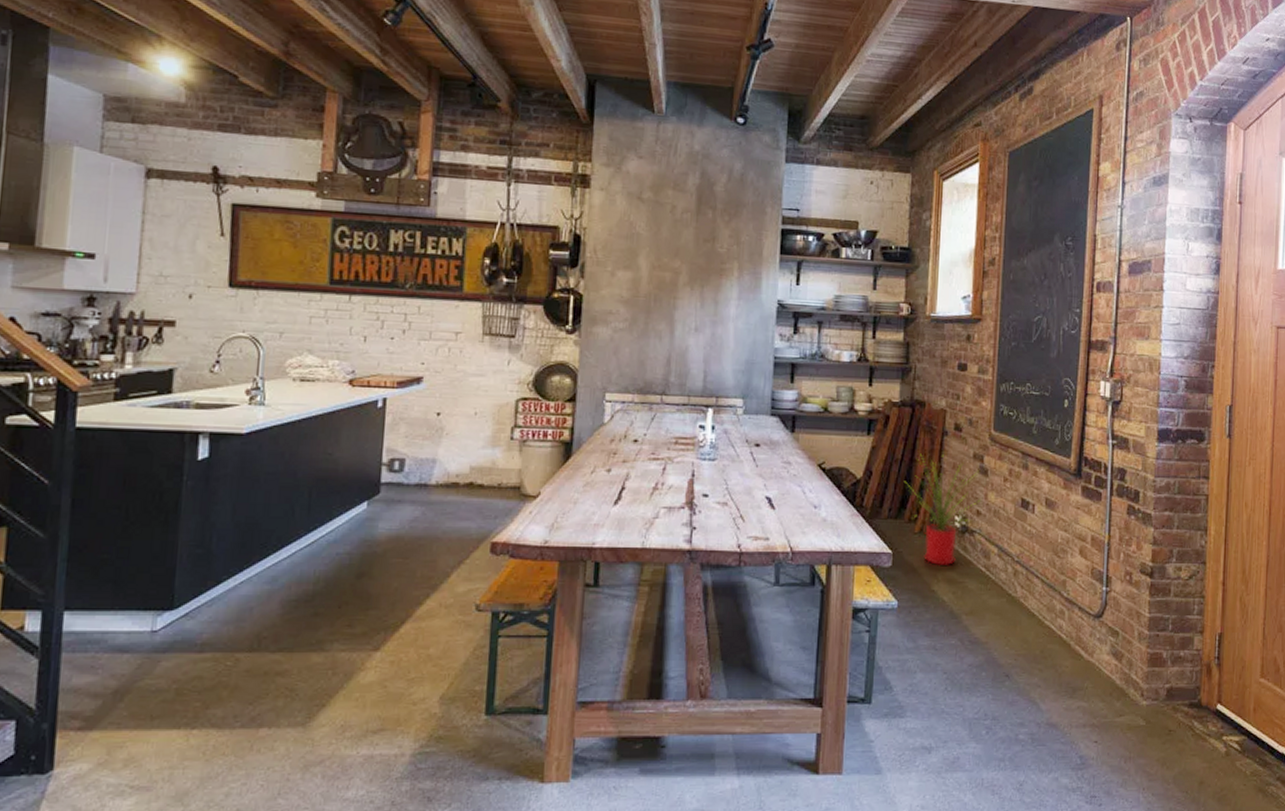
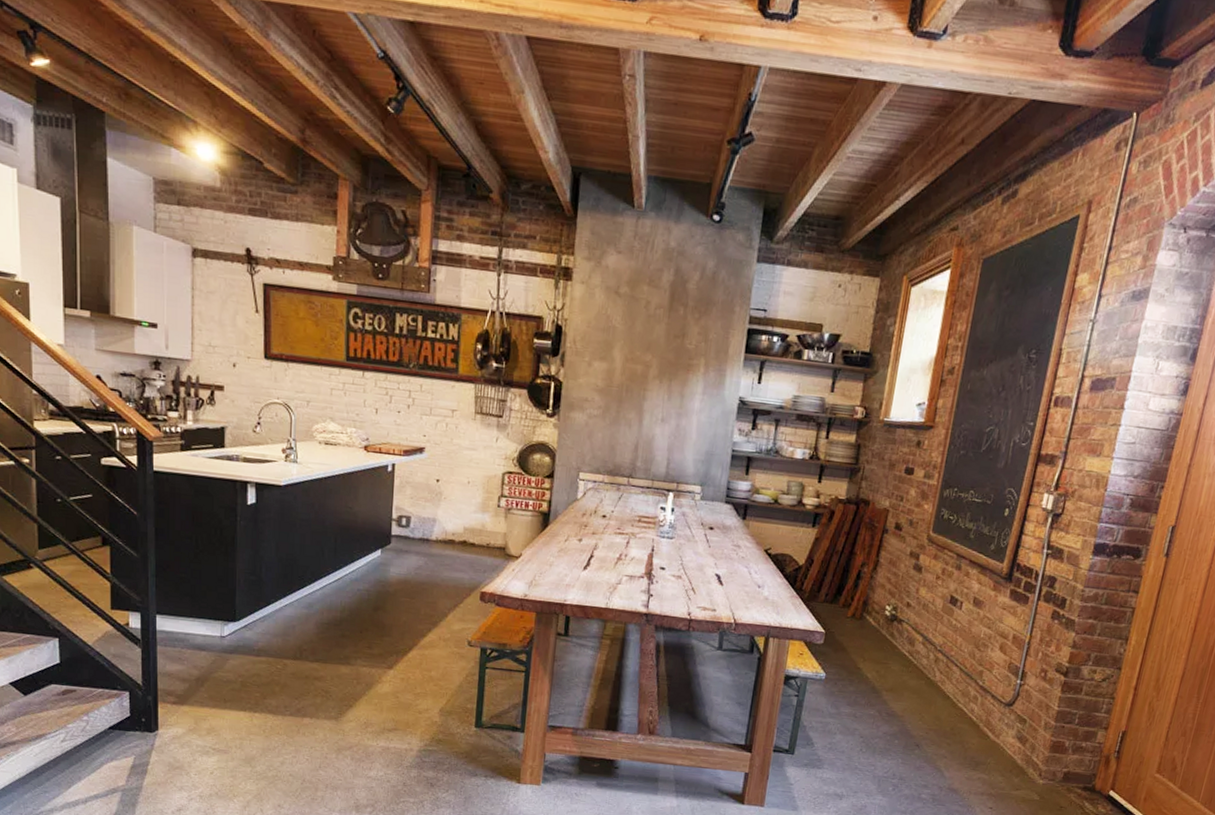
house plant: present [903,454,980,566] -> none [841,547,914,648]

